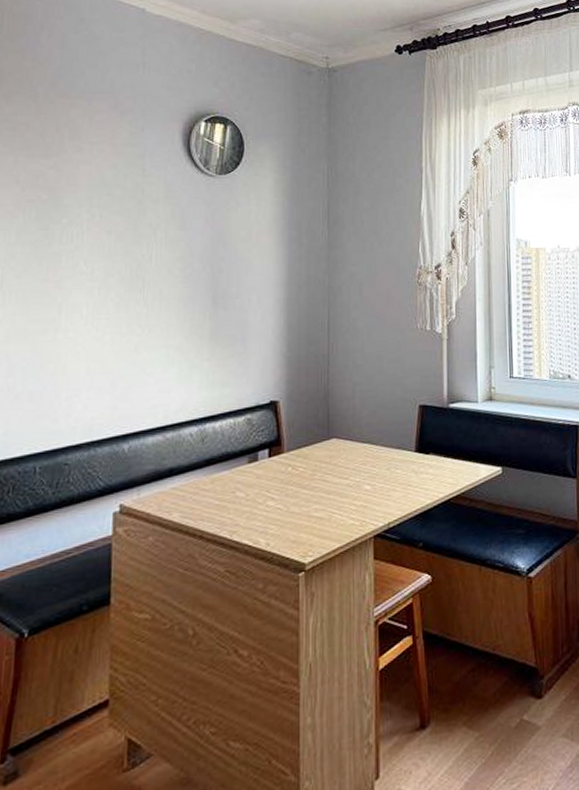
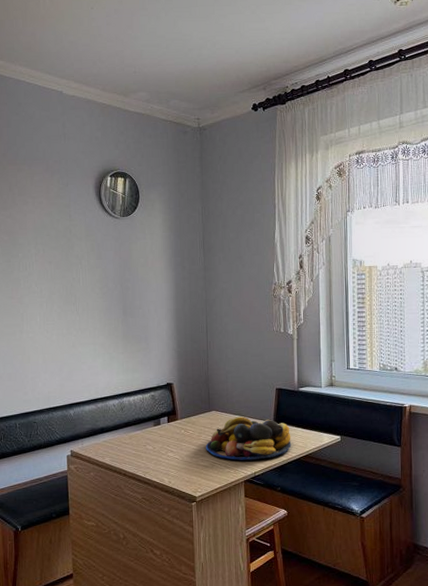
fruit bowl: none [322,445,438,507] -> present [206,416,292,461]

